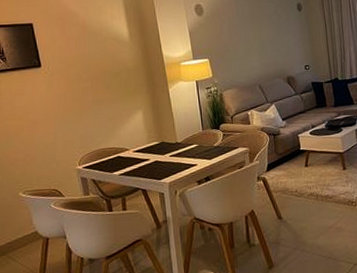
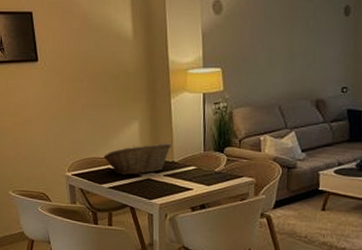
fruit basket: none [112,127,174,161] -> present [103,143,171,176]

